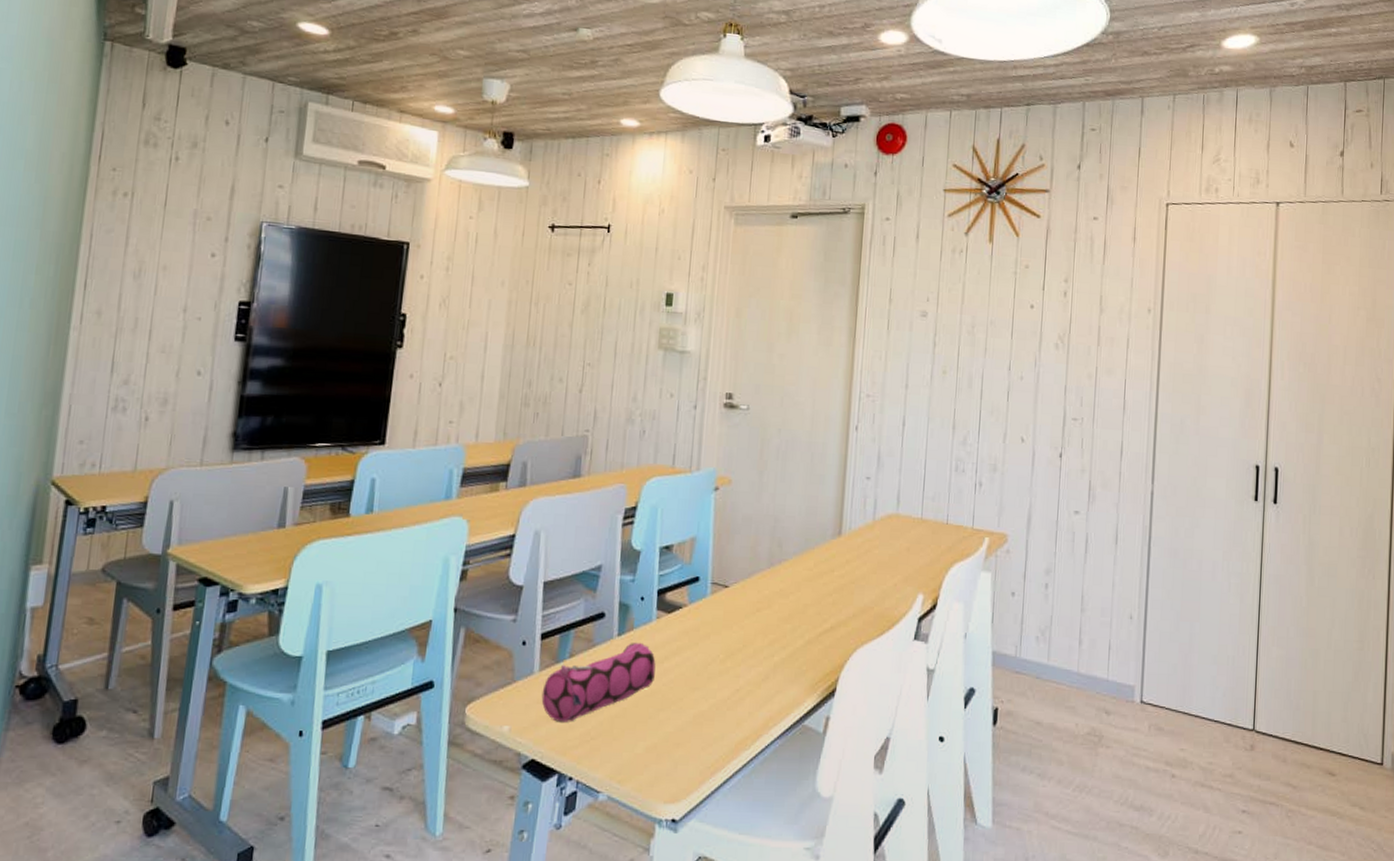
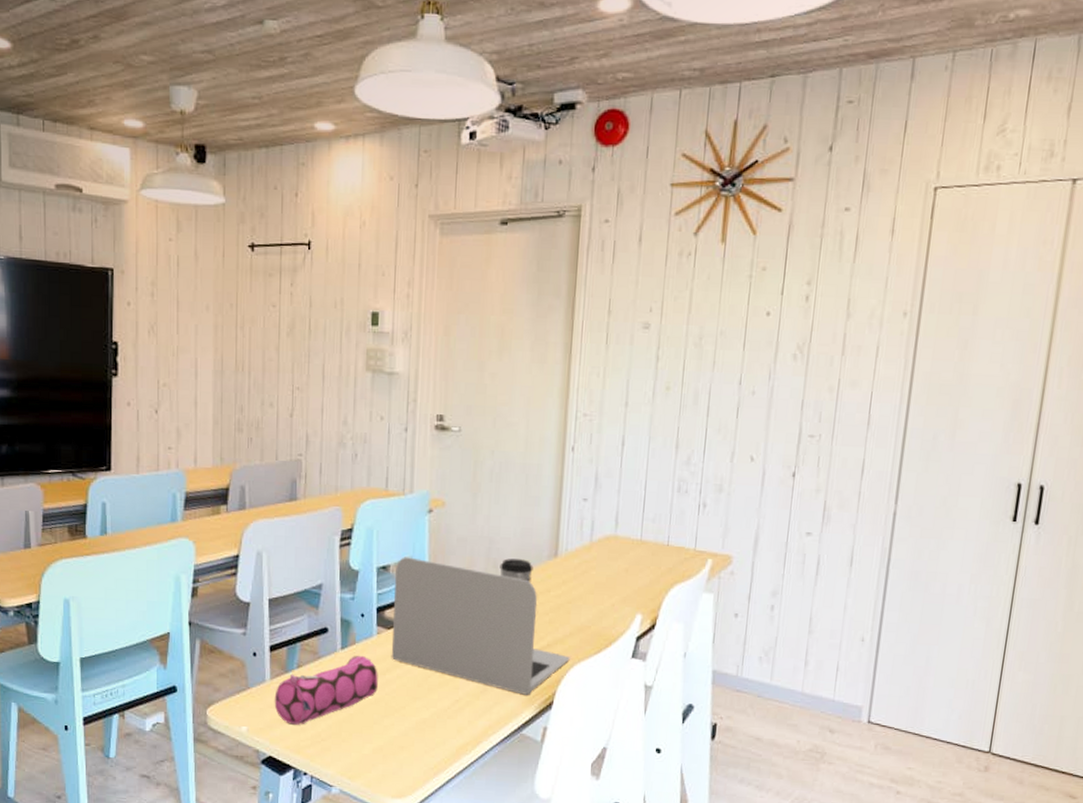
laptop: none [670,536,853,682] -> present [391,557,570,695]
coffee cup: none [784,537,818,562] -> present [499,558,533,582]

